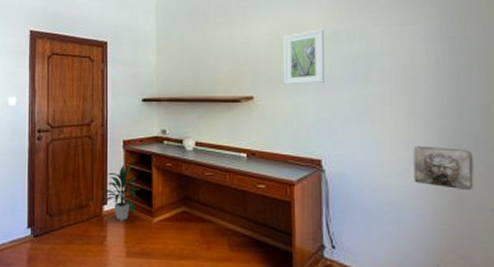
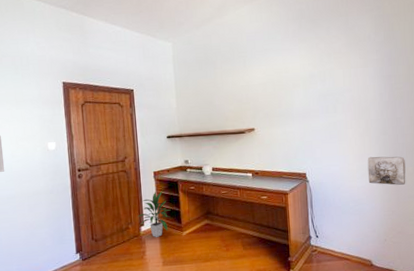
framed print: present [282,28,324,84] -> none [274,72,306,117]

